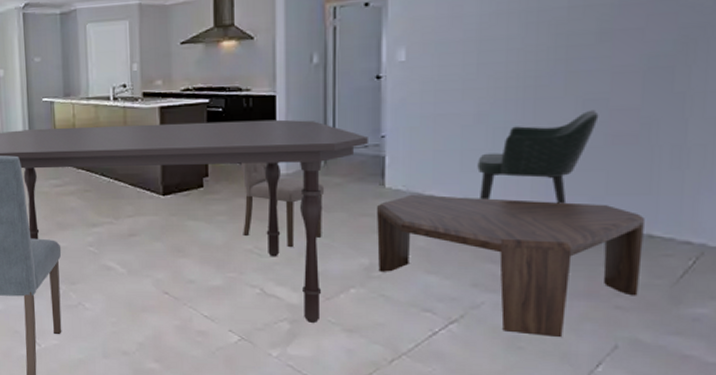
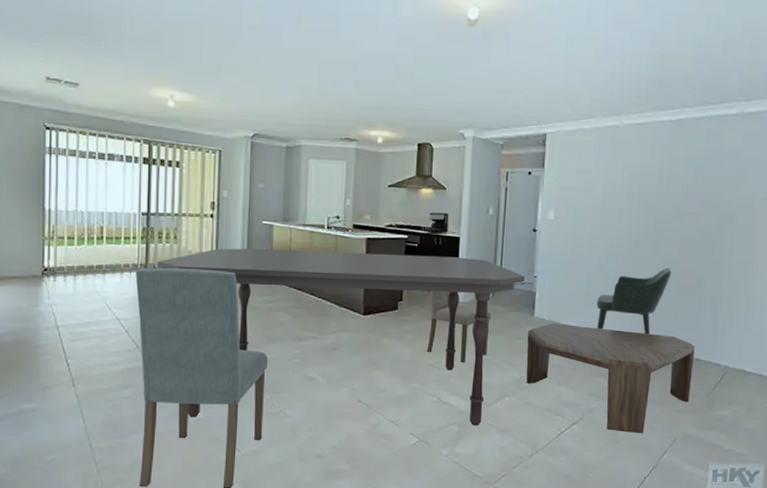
coffee maker: none [230,68,270,95] -> present [425,212,456,234]

